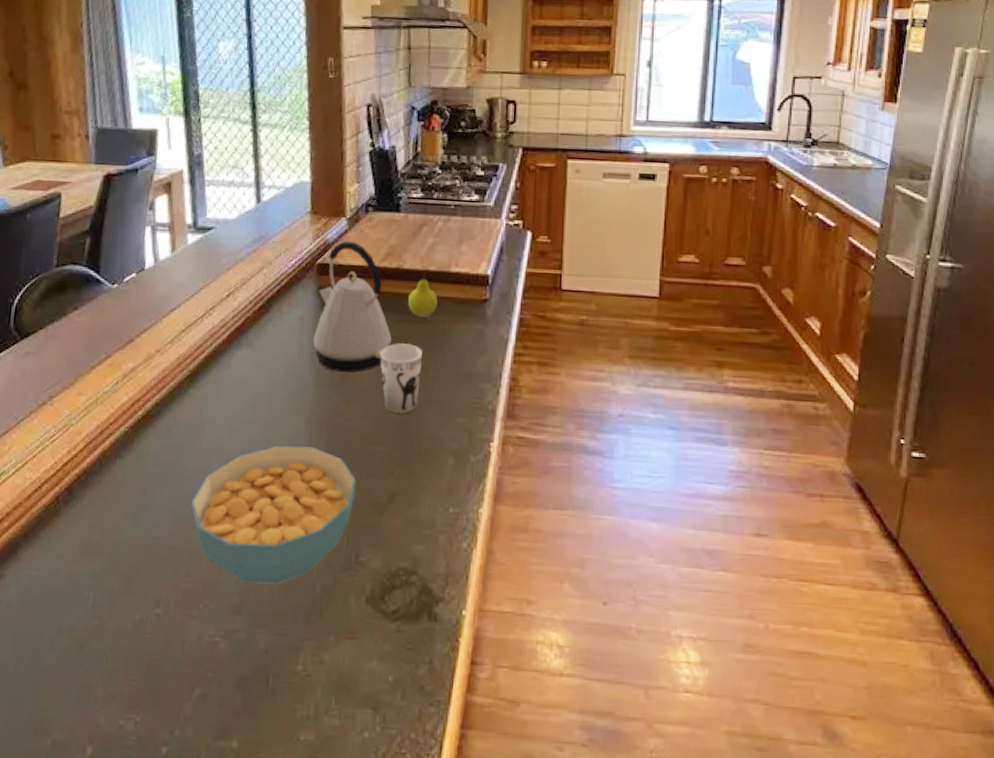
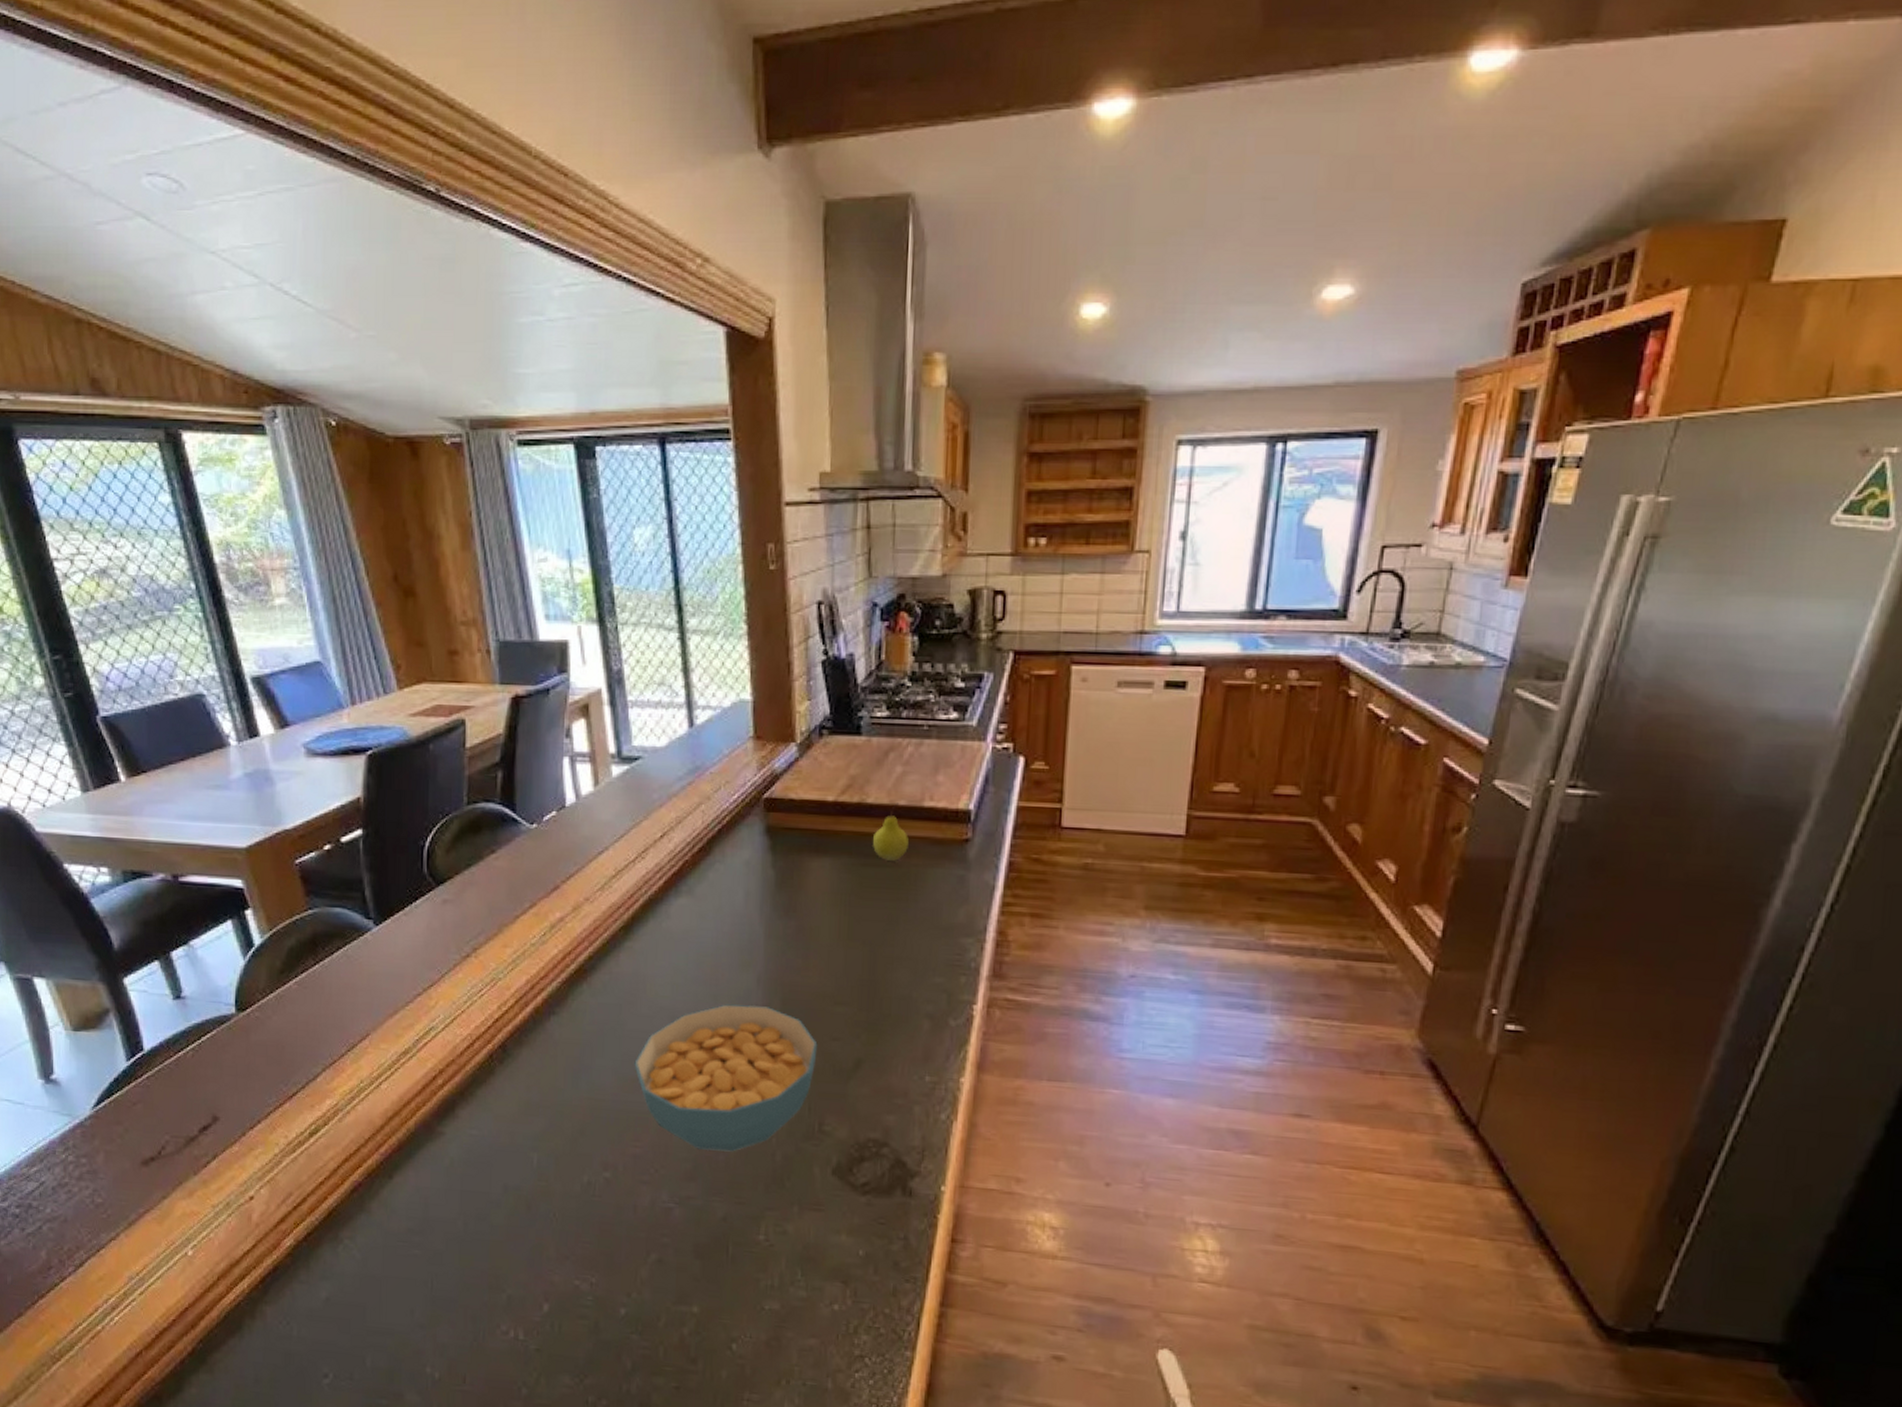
kettle: present [312,241,391,373] -> none [762,771,854,924]
cup: present [380,342,422,414] -> none [841,890,891,972]

